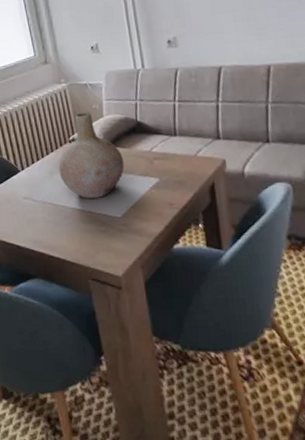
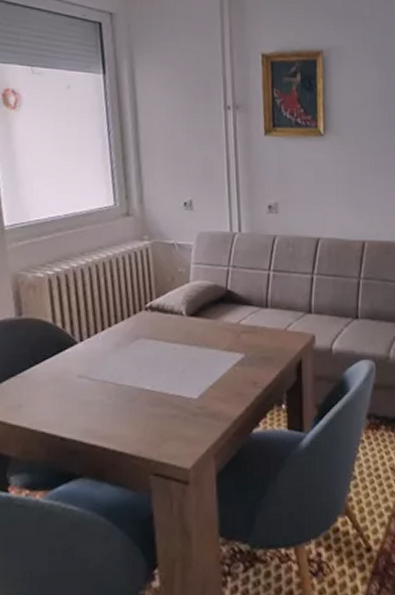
vase: present [59,112,125,198] -> none [128,276,208,377]

